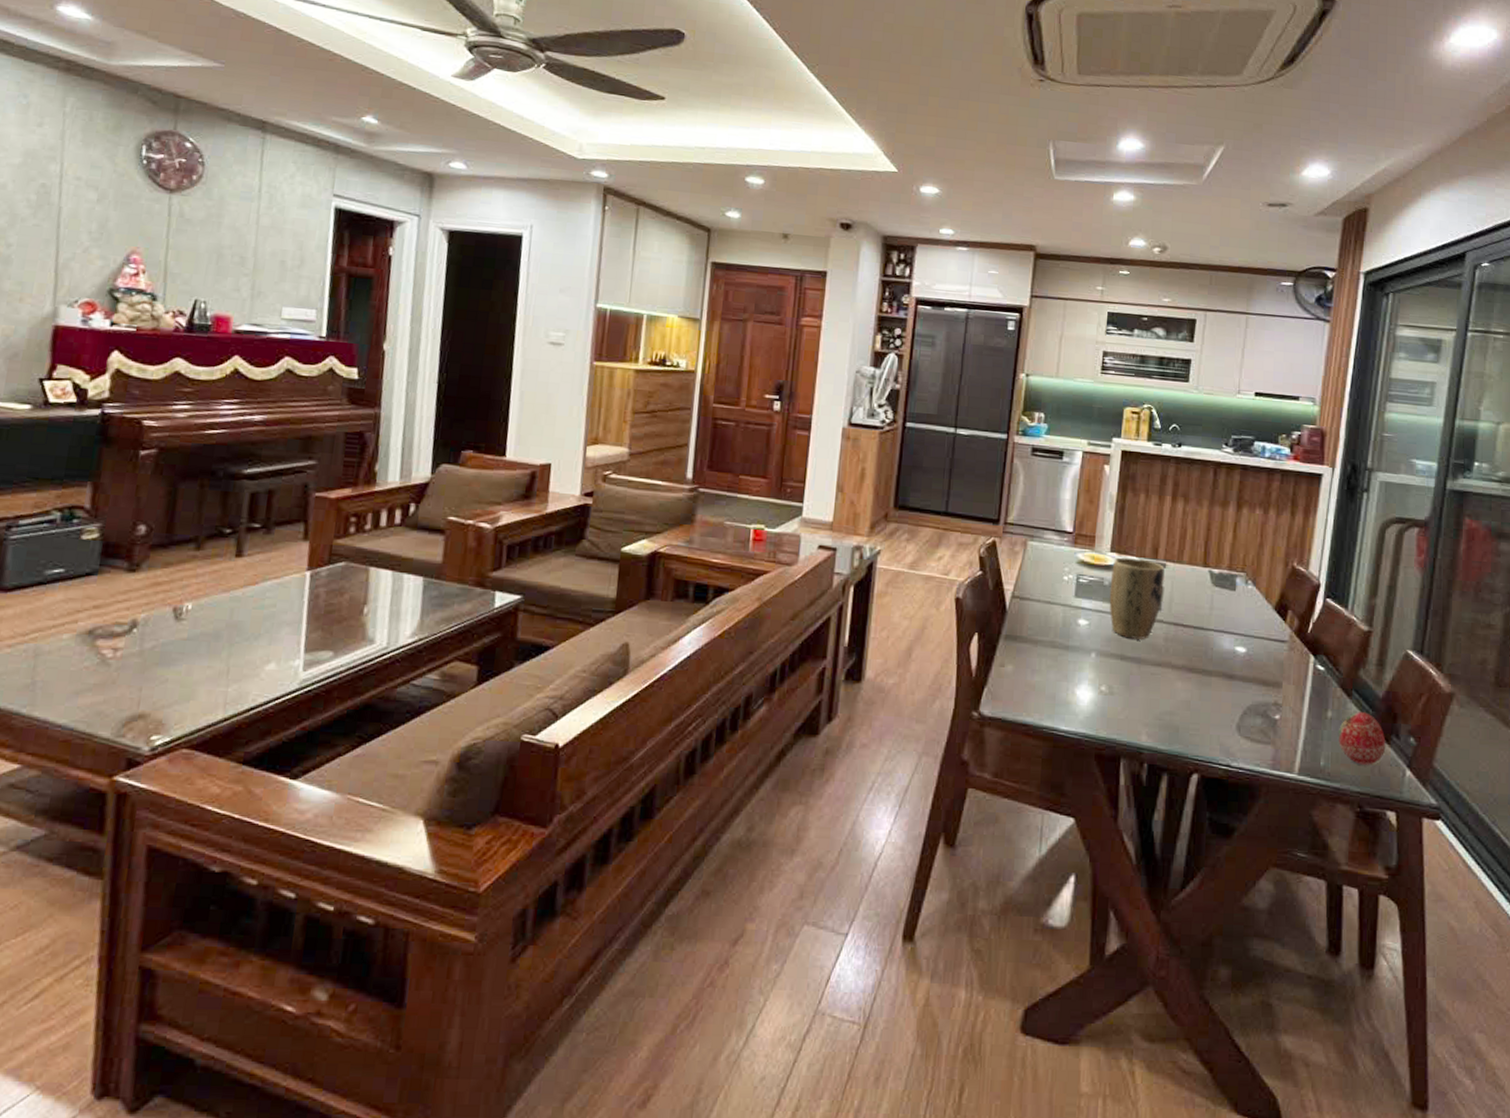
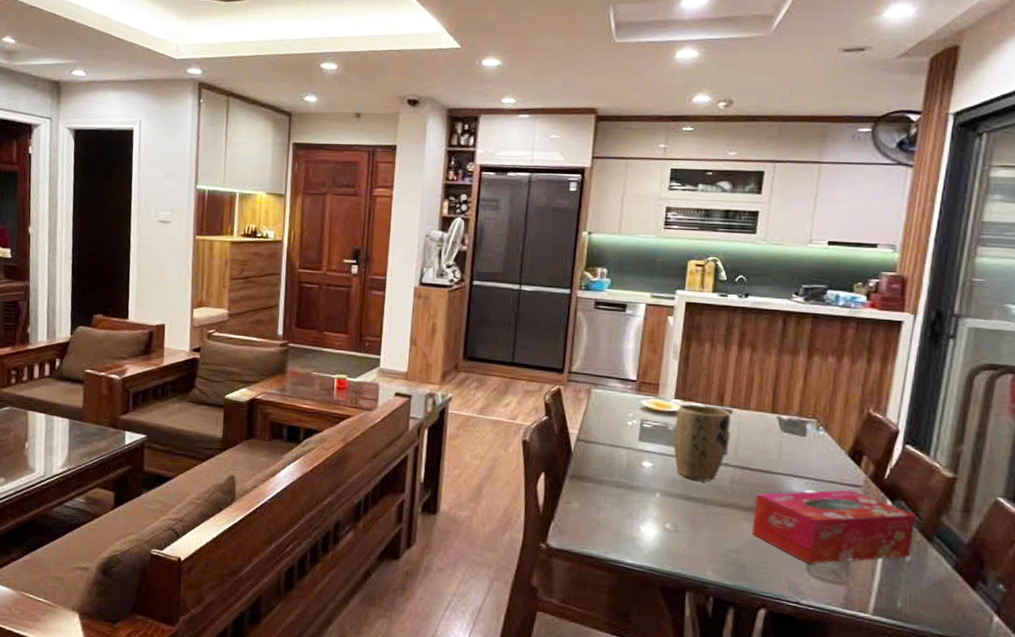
tissue box: none [1184,645,1337,724] -> present [751,489,917,564]
decorative egg: present [1339,712,1386,765] -> none [918,557,971,609]

